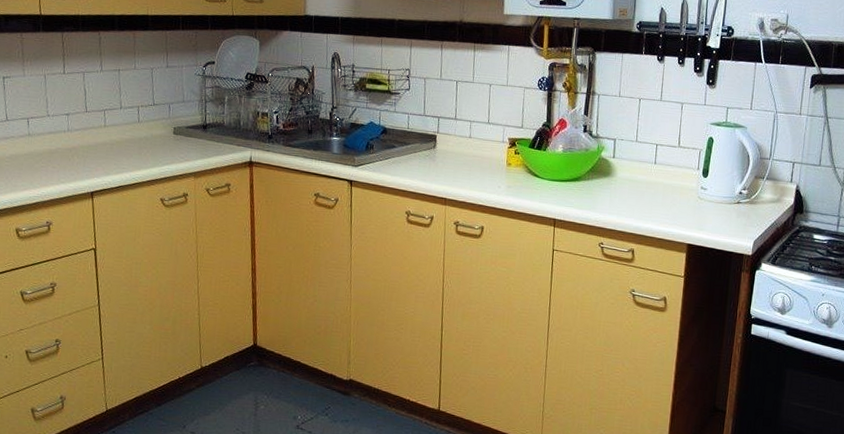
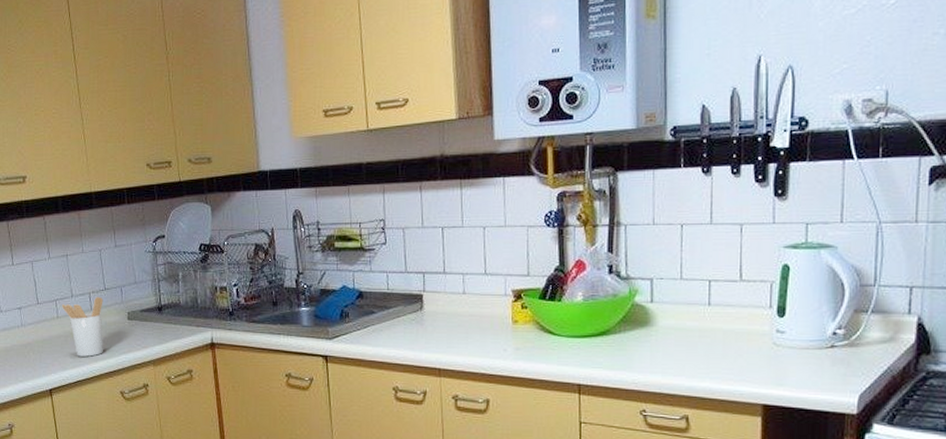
utensil holder: none [109,110,151,165] -> present [61,296,103,357]

